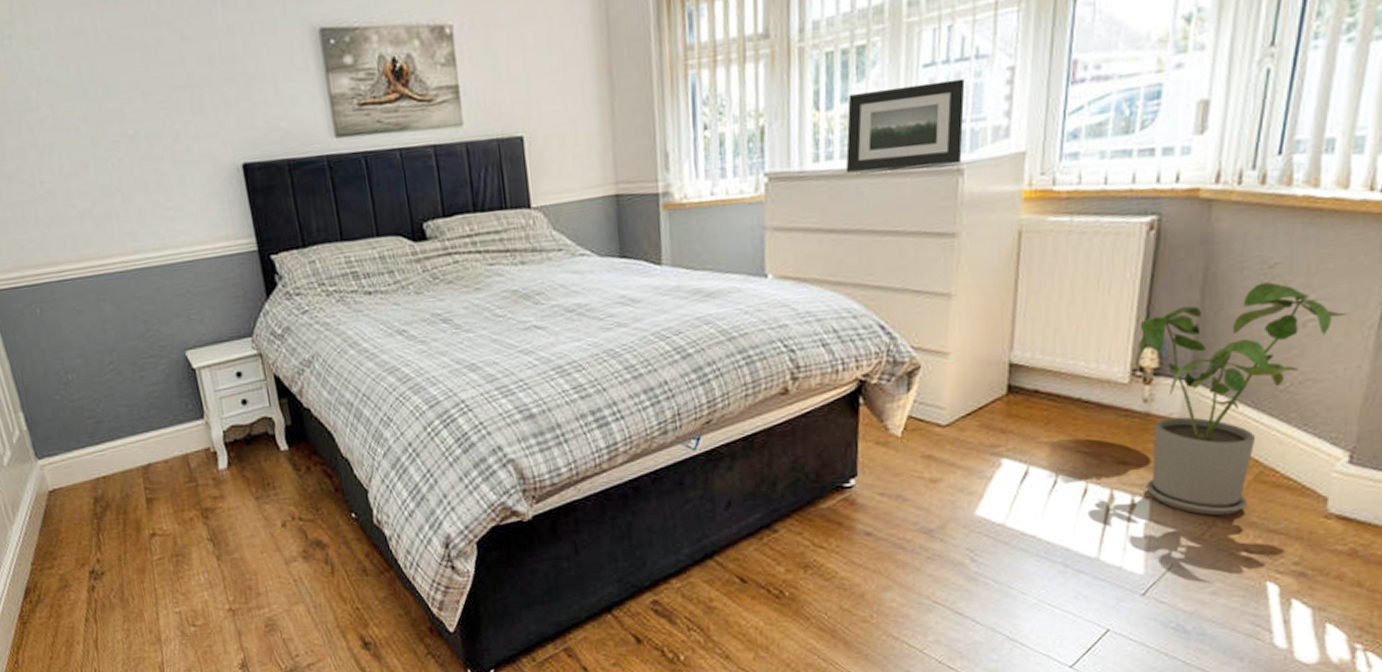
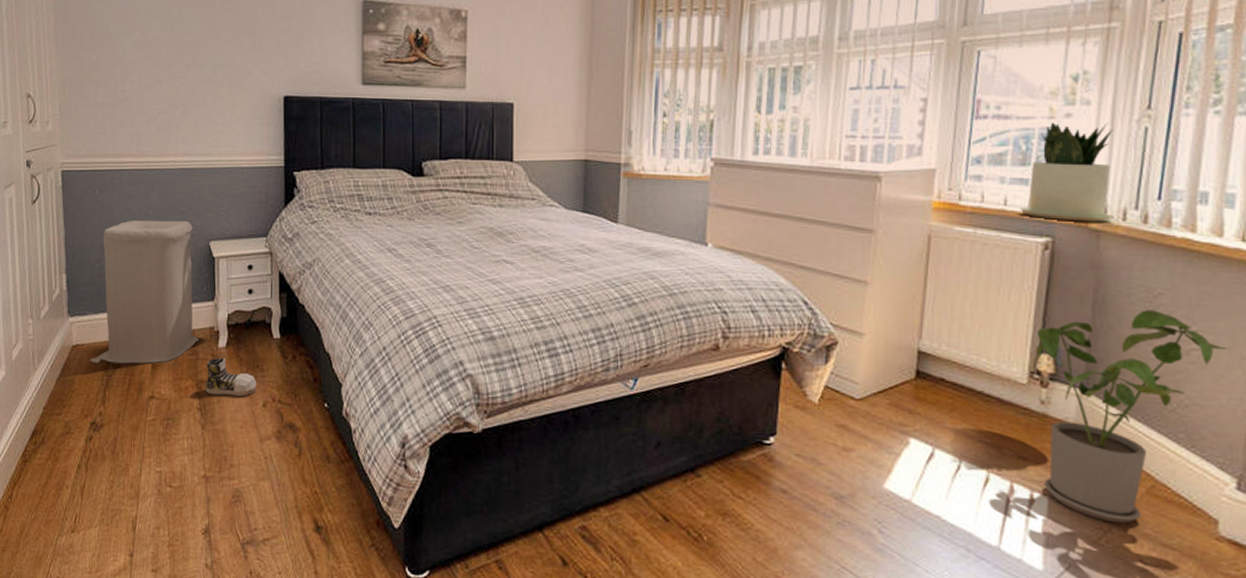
laundry basket: none [56,330,196,507] -> present [90,220,200,364]
shoe: none [208,480,271,523] -> present [205,357,257,397]
picture frame: present [845,78,965,174] -> none [780,103,885,172]
planter: none [1122,68,1230,194] -> present [1019,122,1113,222]

